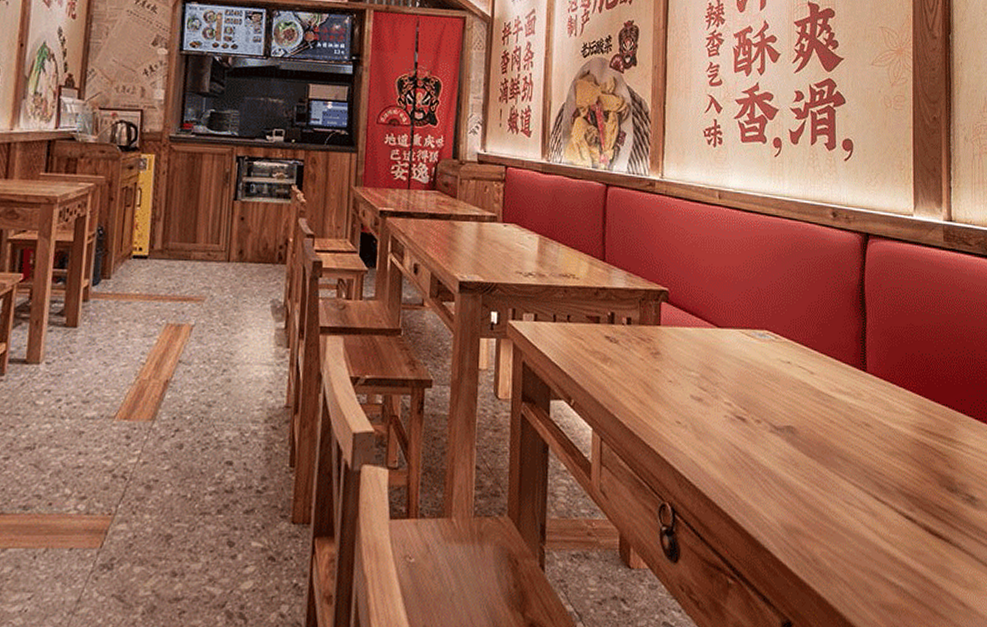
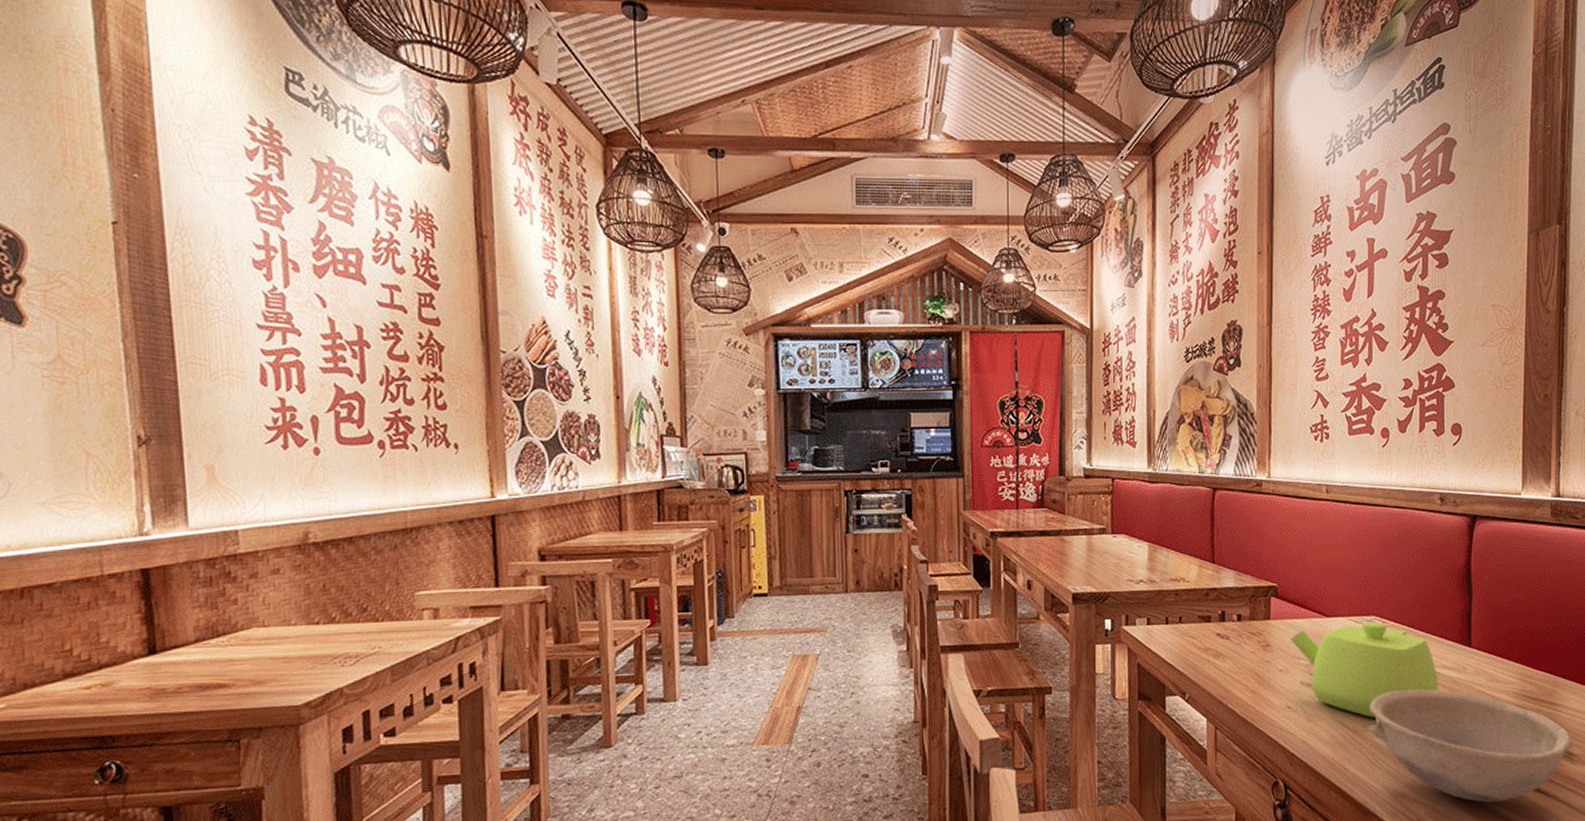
teapot: none [680,335,834,442] -> present [1289,621,1439,718]
bowl: none [758,413,974,547] -> present [1366,689,1572,803]

